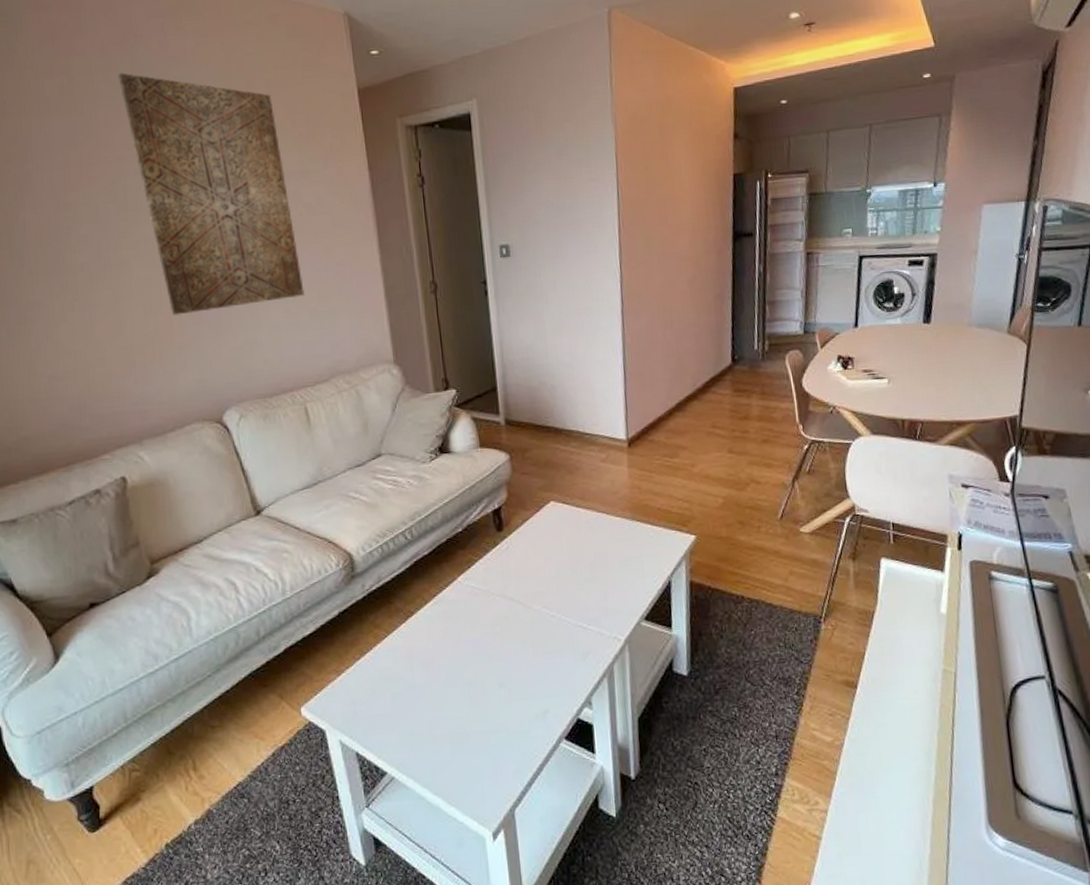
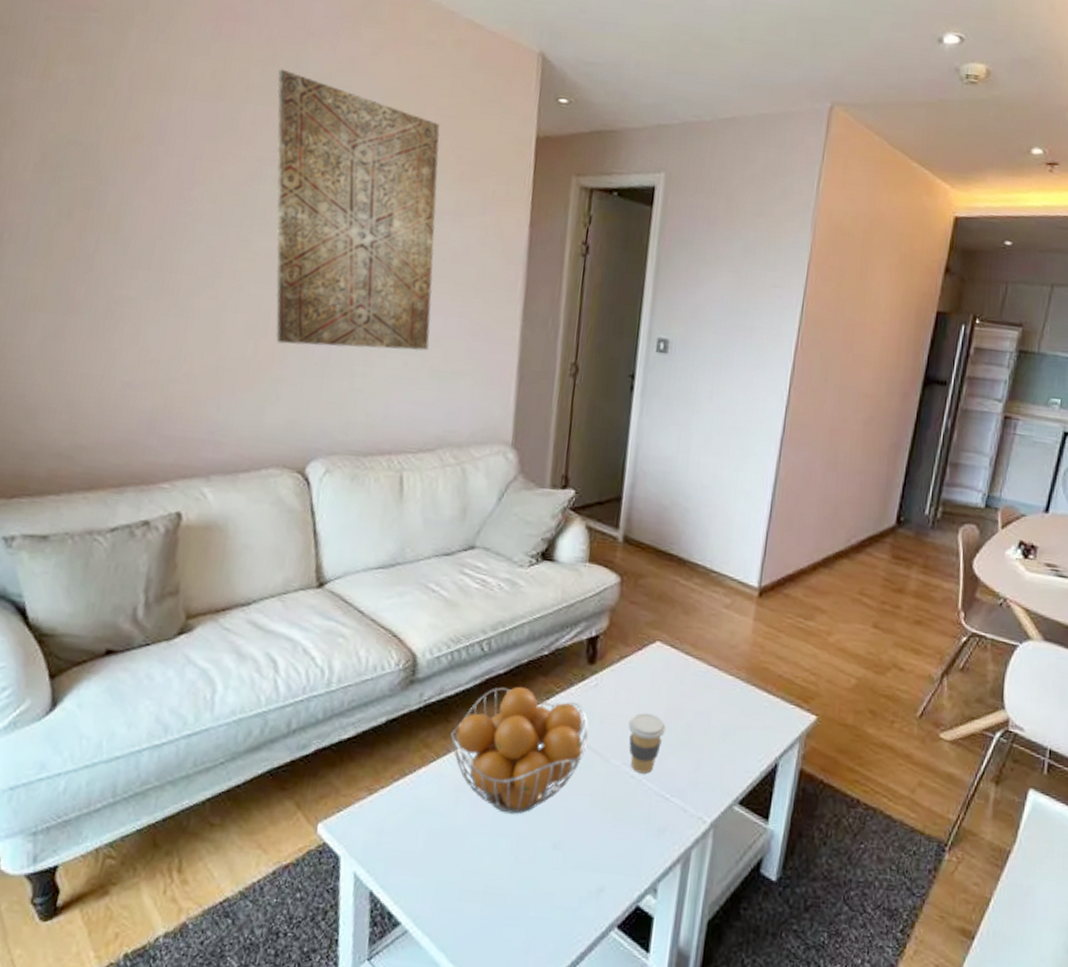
fruit basket: none [395,561,510,667] -> present [450,686,589,814]
coffee cup: none [540,561,573,612] -> present [628,712,666,774]

